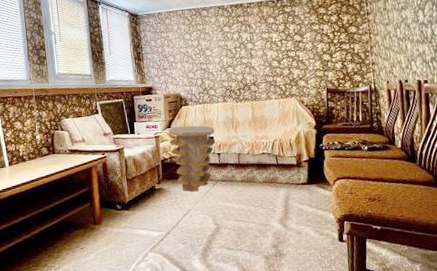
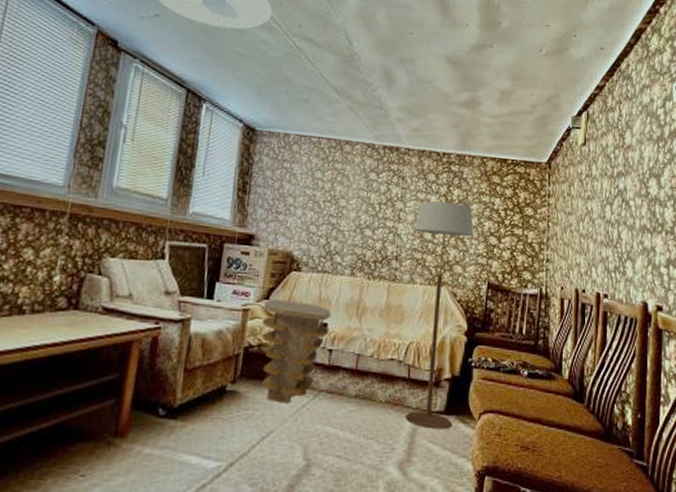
floor lamp: none [264,30,314,196] -> present [406,194,473,430]

